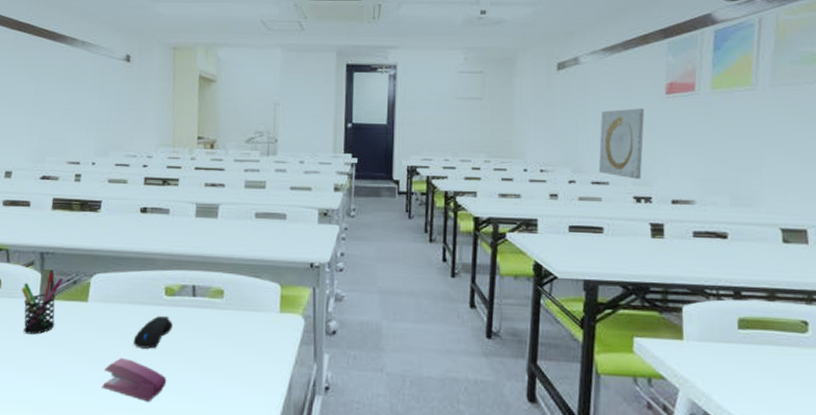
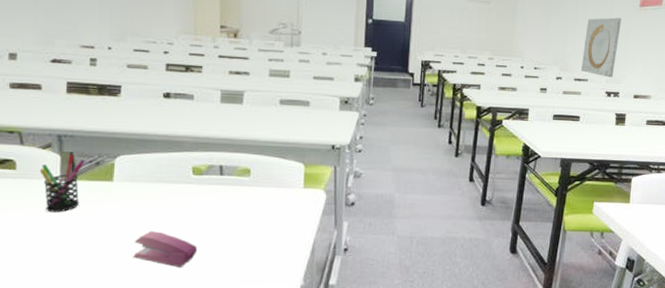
computer mouse: present [133,316,173,349] -> none [162,193,201,222]

